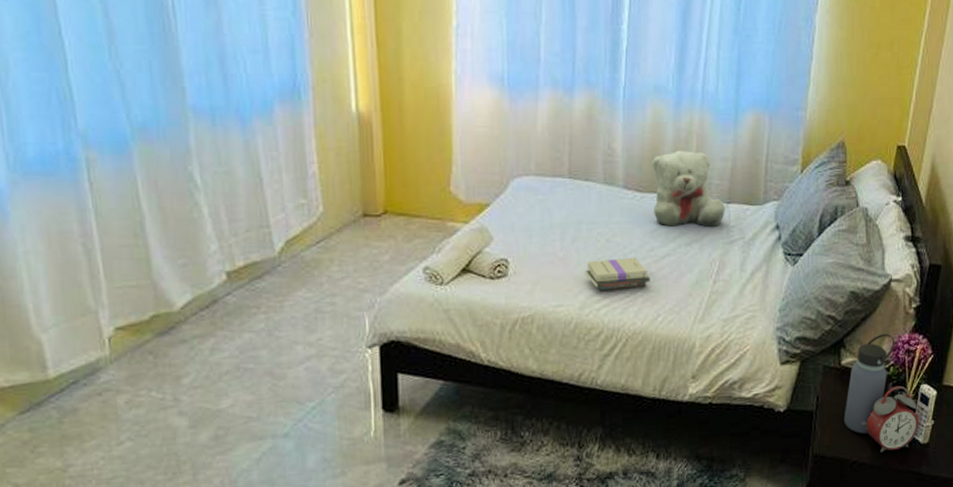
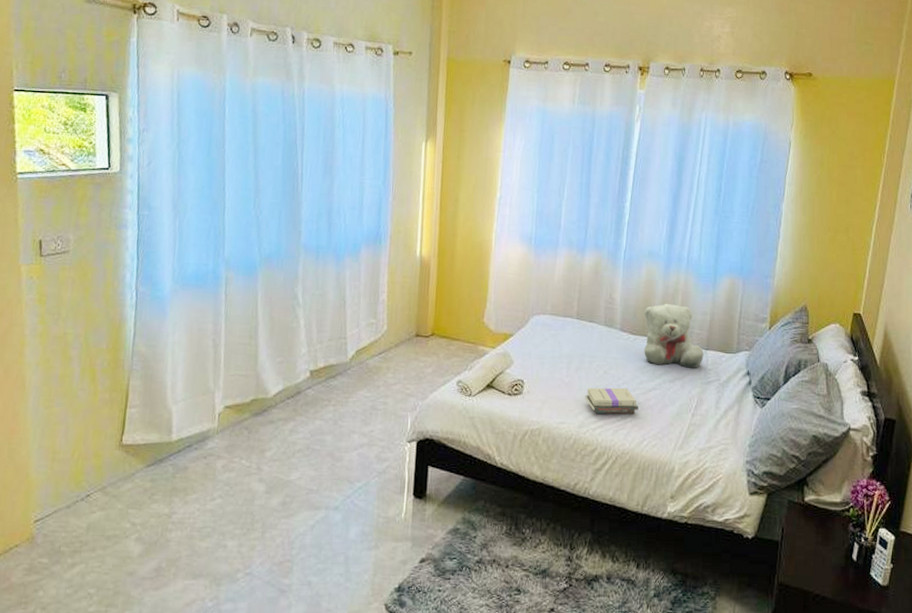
water bottle: present [843,333,895,435] -> none [807,476,854,570]
alarm clock: present [866,385,919,452] -> none [828,527,878,589]

